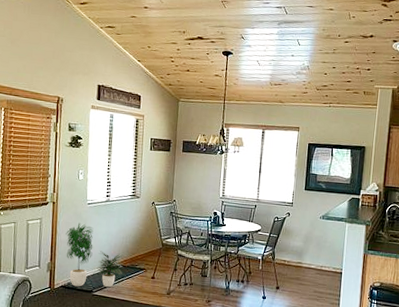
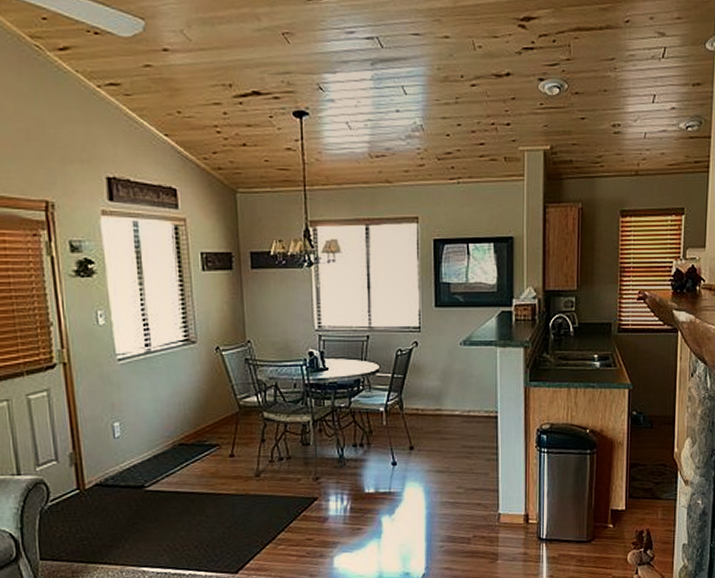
potted plant: present [66,222,123,288] -> none [90,388,185,483]

